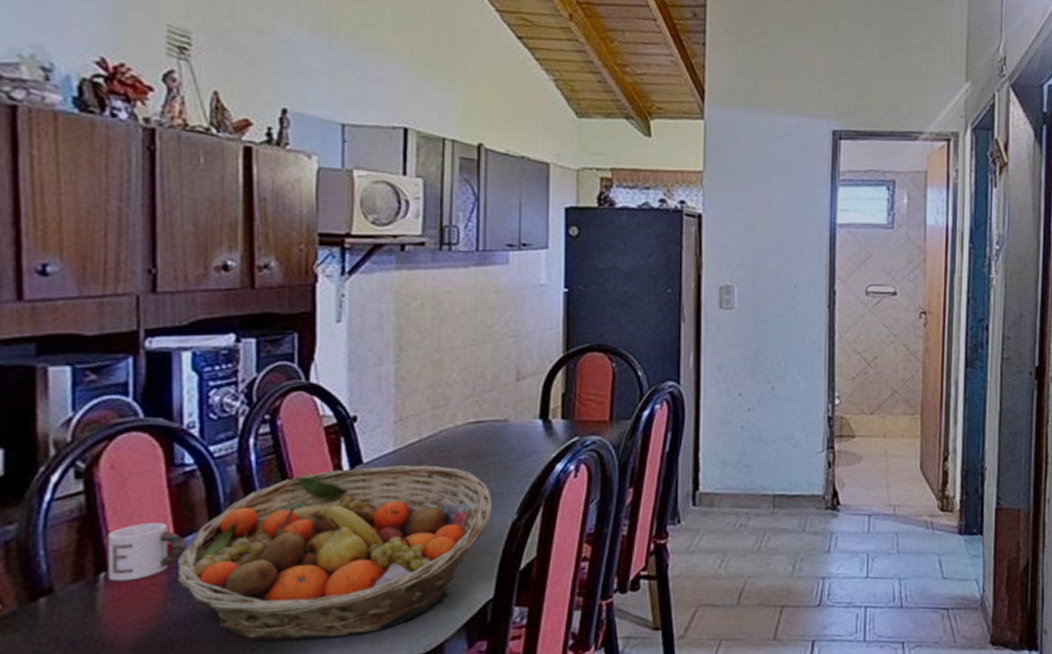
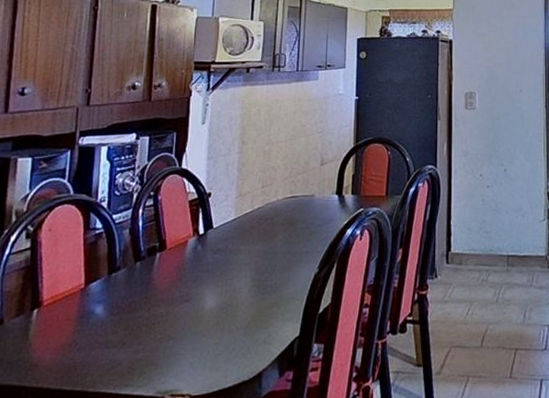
mug: present [107,523,186,582] -> none [38,272,92,316]
fruit basket: present [177,465,493,643] -> none [83,230,301,367]

